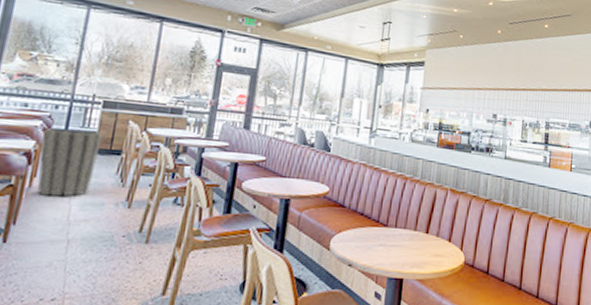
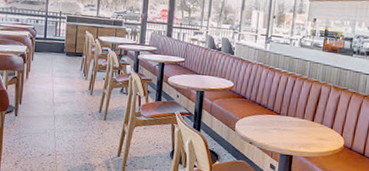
trash can: present [37,128,103,197] -> none [30,37,69,86]

